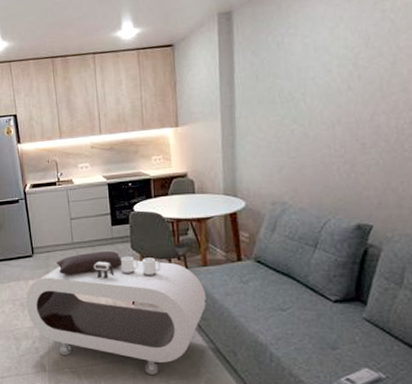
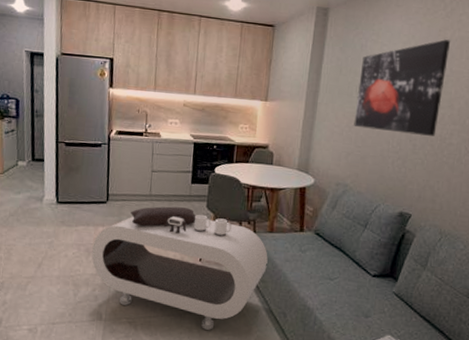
wall art: none [281,11,393,137] -> present [354,39,451,136]

